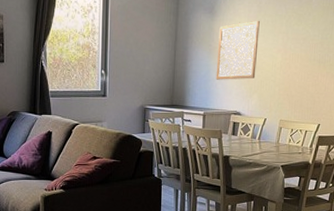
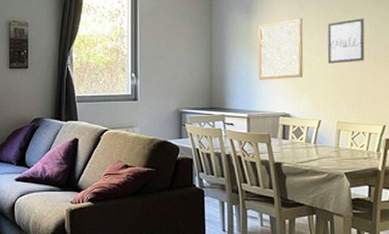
wall art: none [278,22,315,66] -> present [327,18,365,64]

